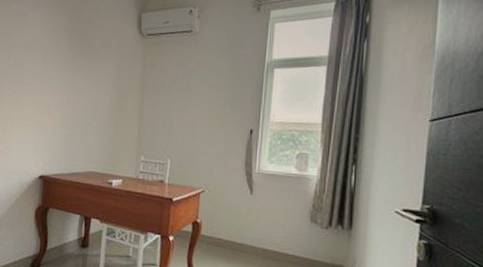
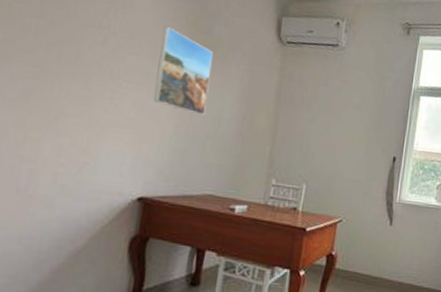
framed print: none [46,36,88,105] -> present [154,26,213,115]

